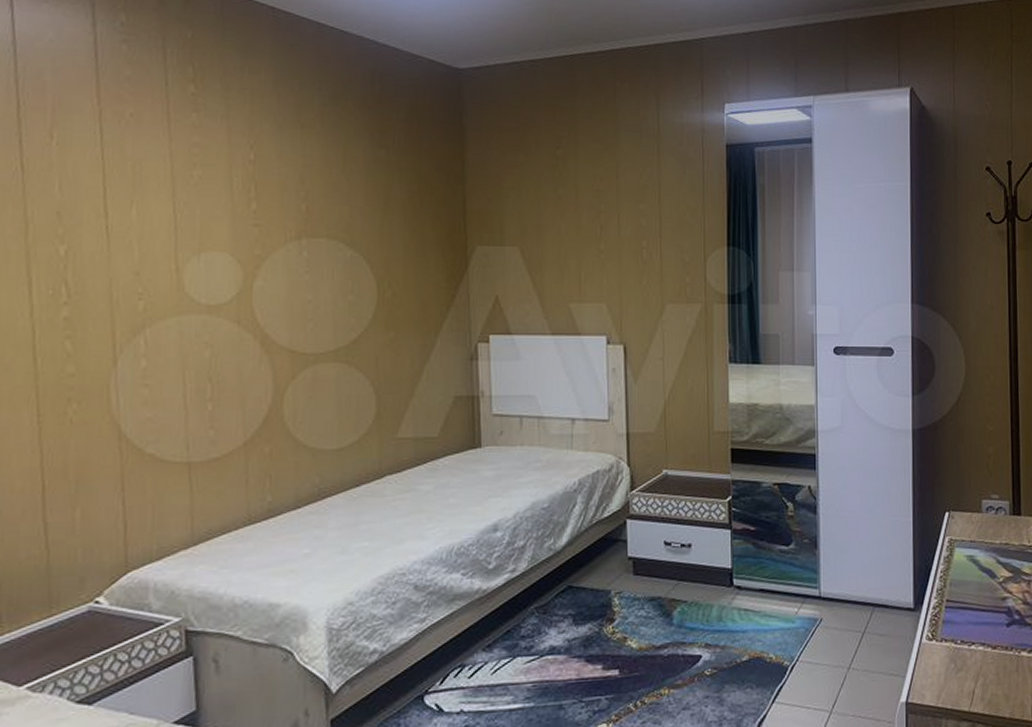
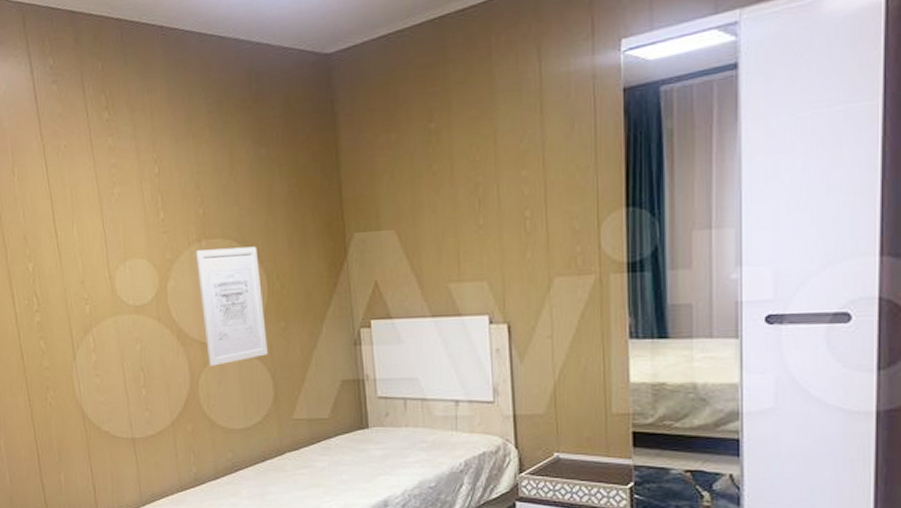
wall art: none [292,249,373,378] -> present [195,246,269,366]

